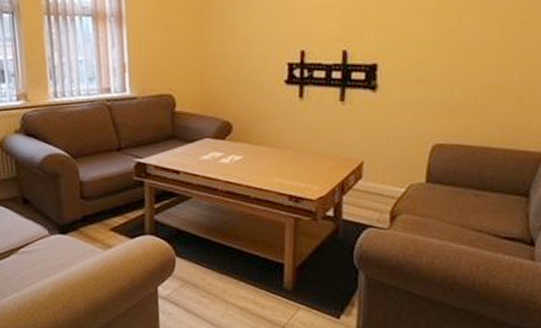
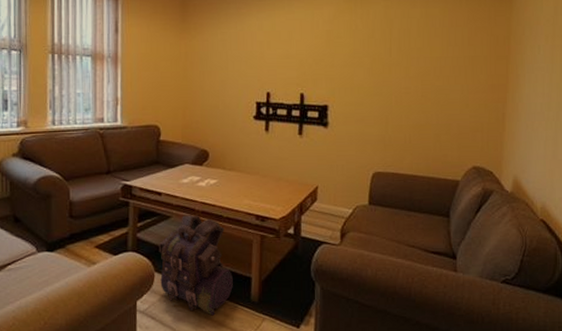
backpack: none [178,195,263,303] -> present [158,215,233,316]

